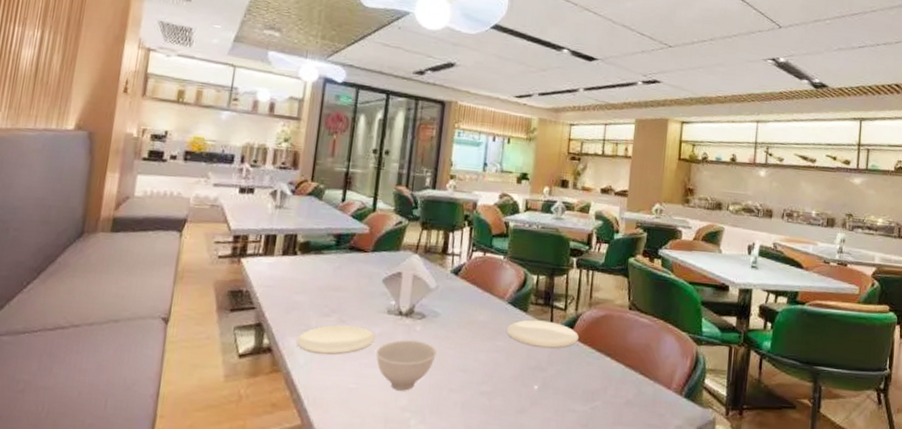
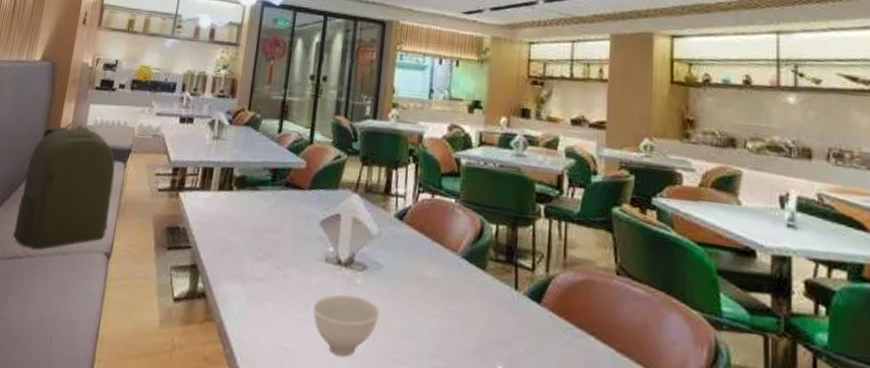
backpack: none [53,193,170,319] -> present [13,122,115,249]
plate: present [296,325,376,355] -> none [230,271,313,307]
plate: present [507,319,580,349] -> none [462,279,553,320]

